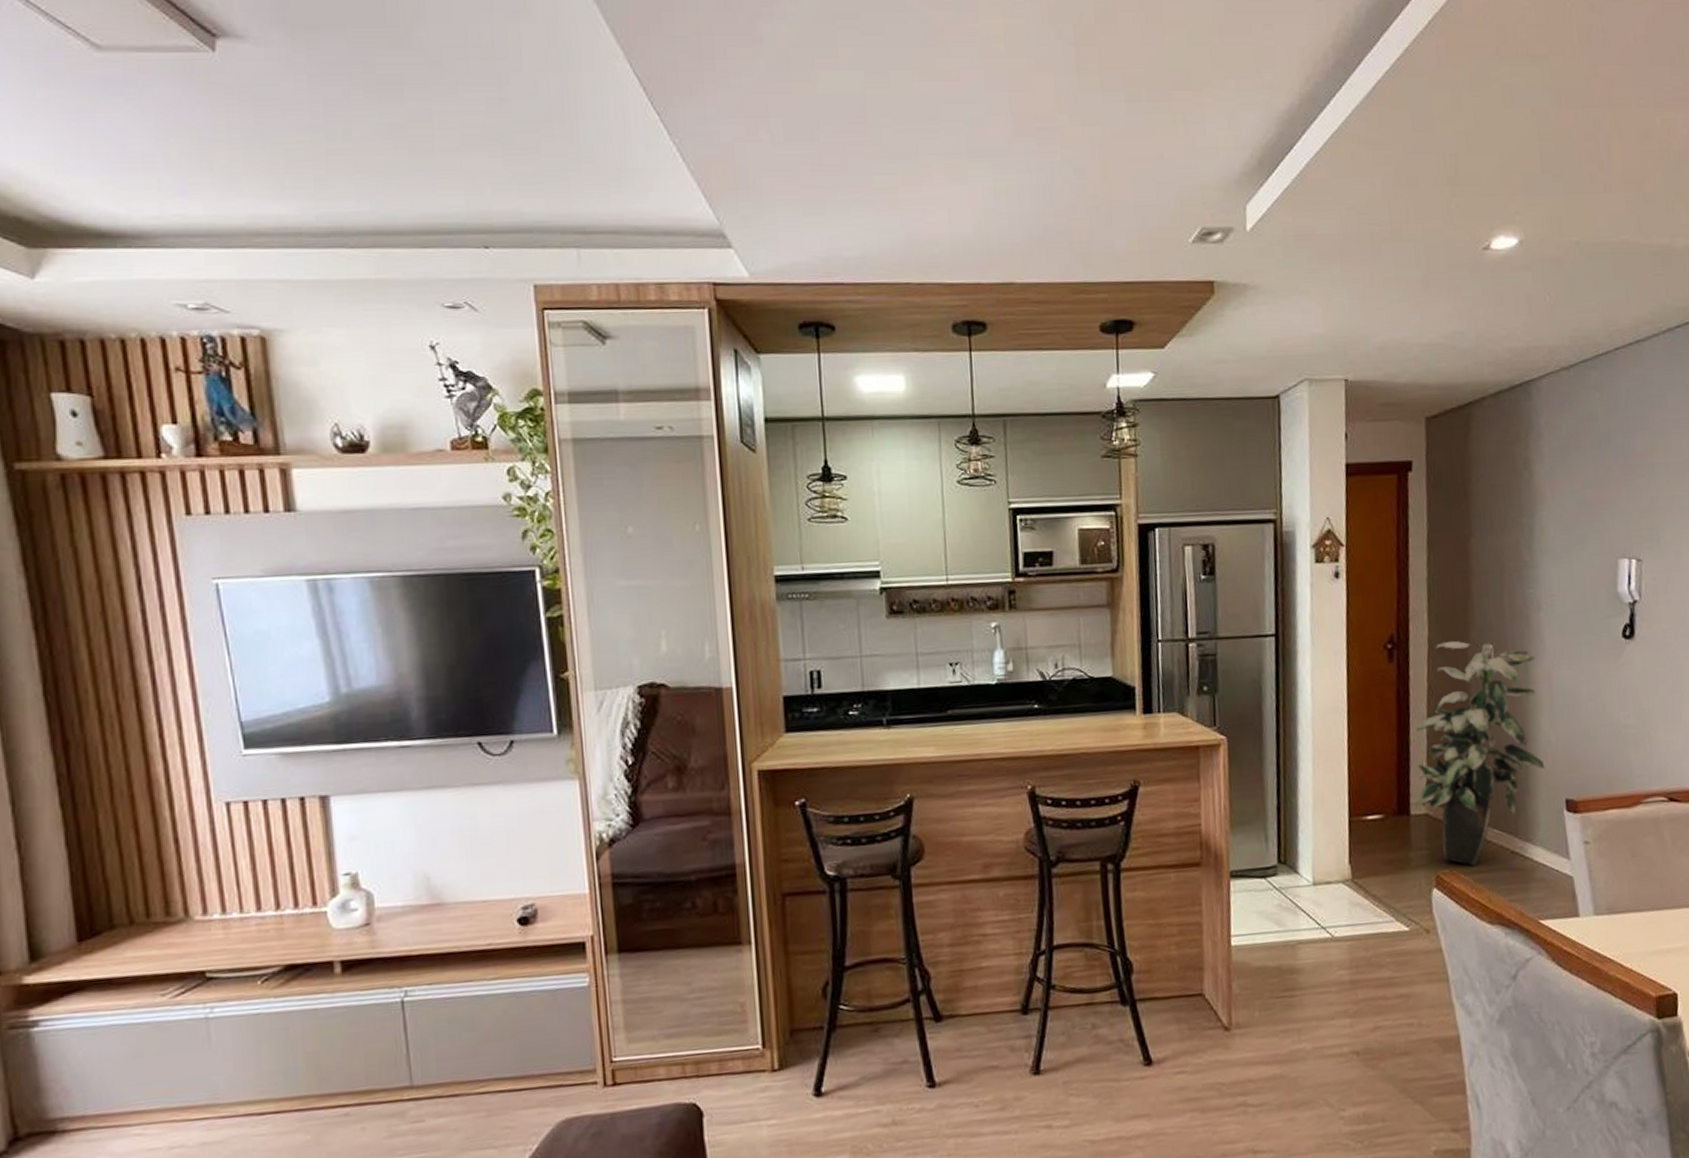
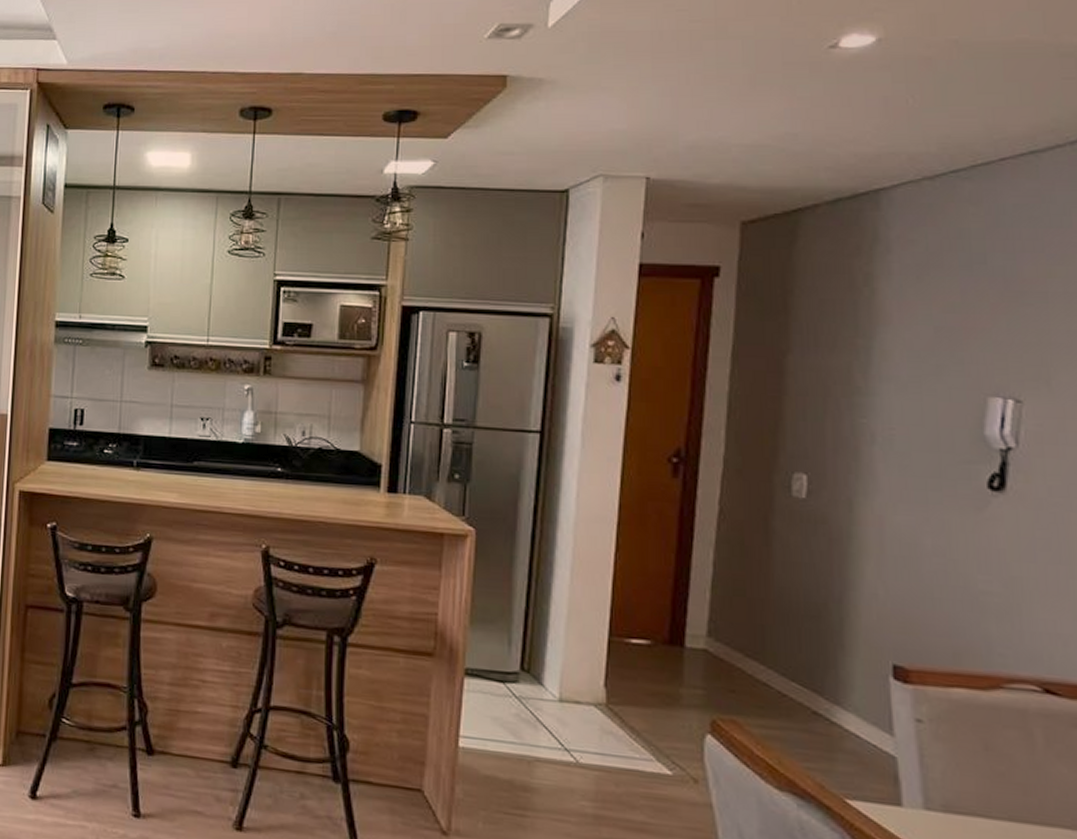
indoor plant: present [1415,640,1545,866] -> none [694,463,867,719]

